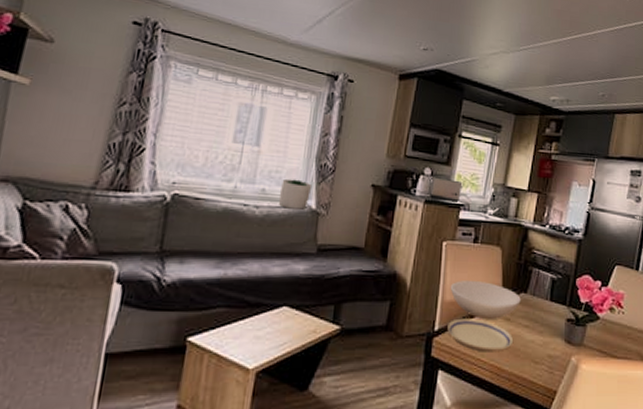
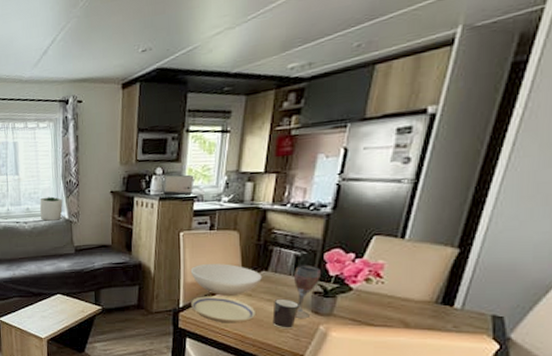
mug: none [529,325,554,361] -> present [272,298,299,330]
cup: none [549,289,573,349] -> present [294,264,321,319]

